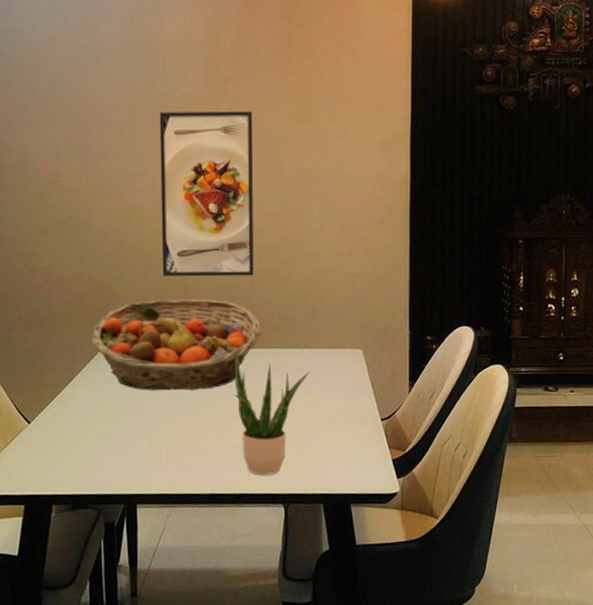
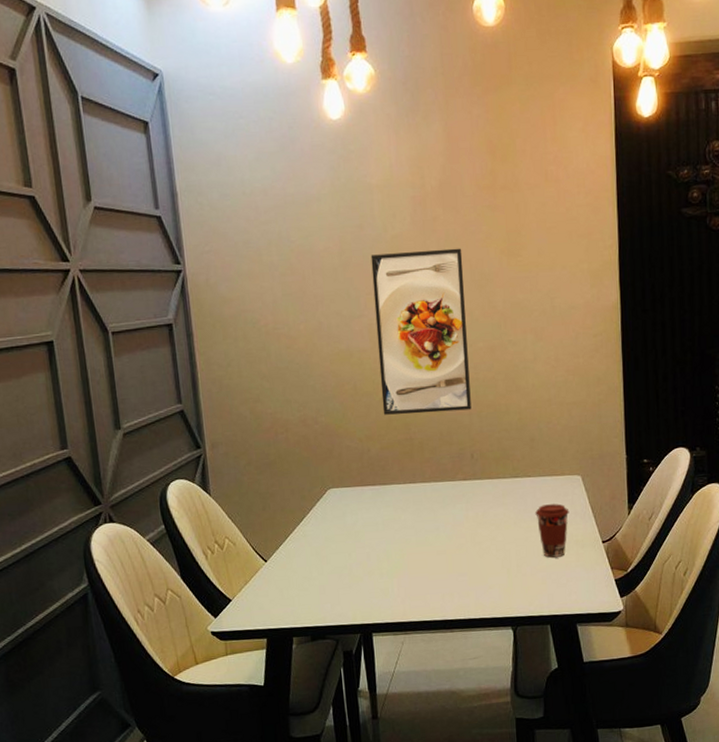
fruit basket: present [91,299,262,391] -> none [319,435,483,525]
potted plant: present [234,347,311,475] -> none [457,480,532,601]
coffee cup: none [314,377,349,433] -> present [535,503,570,558]

